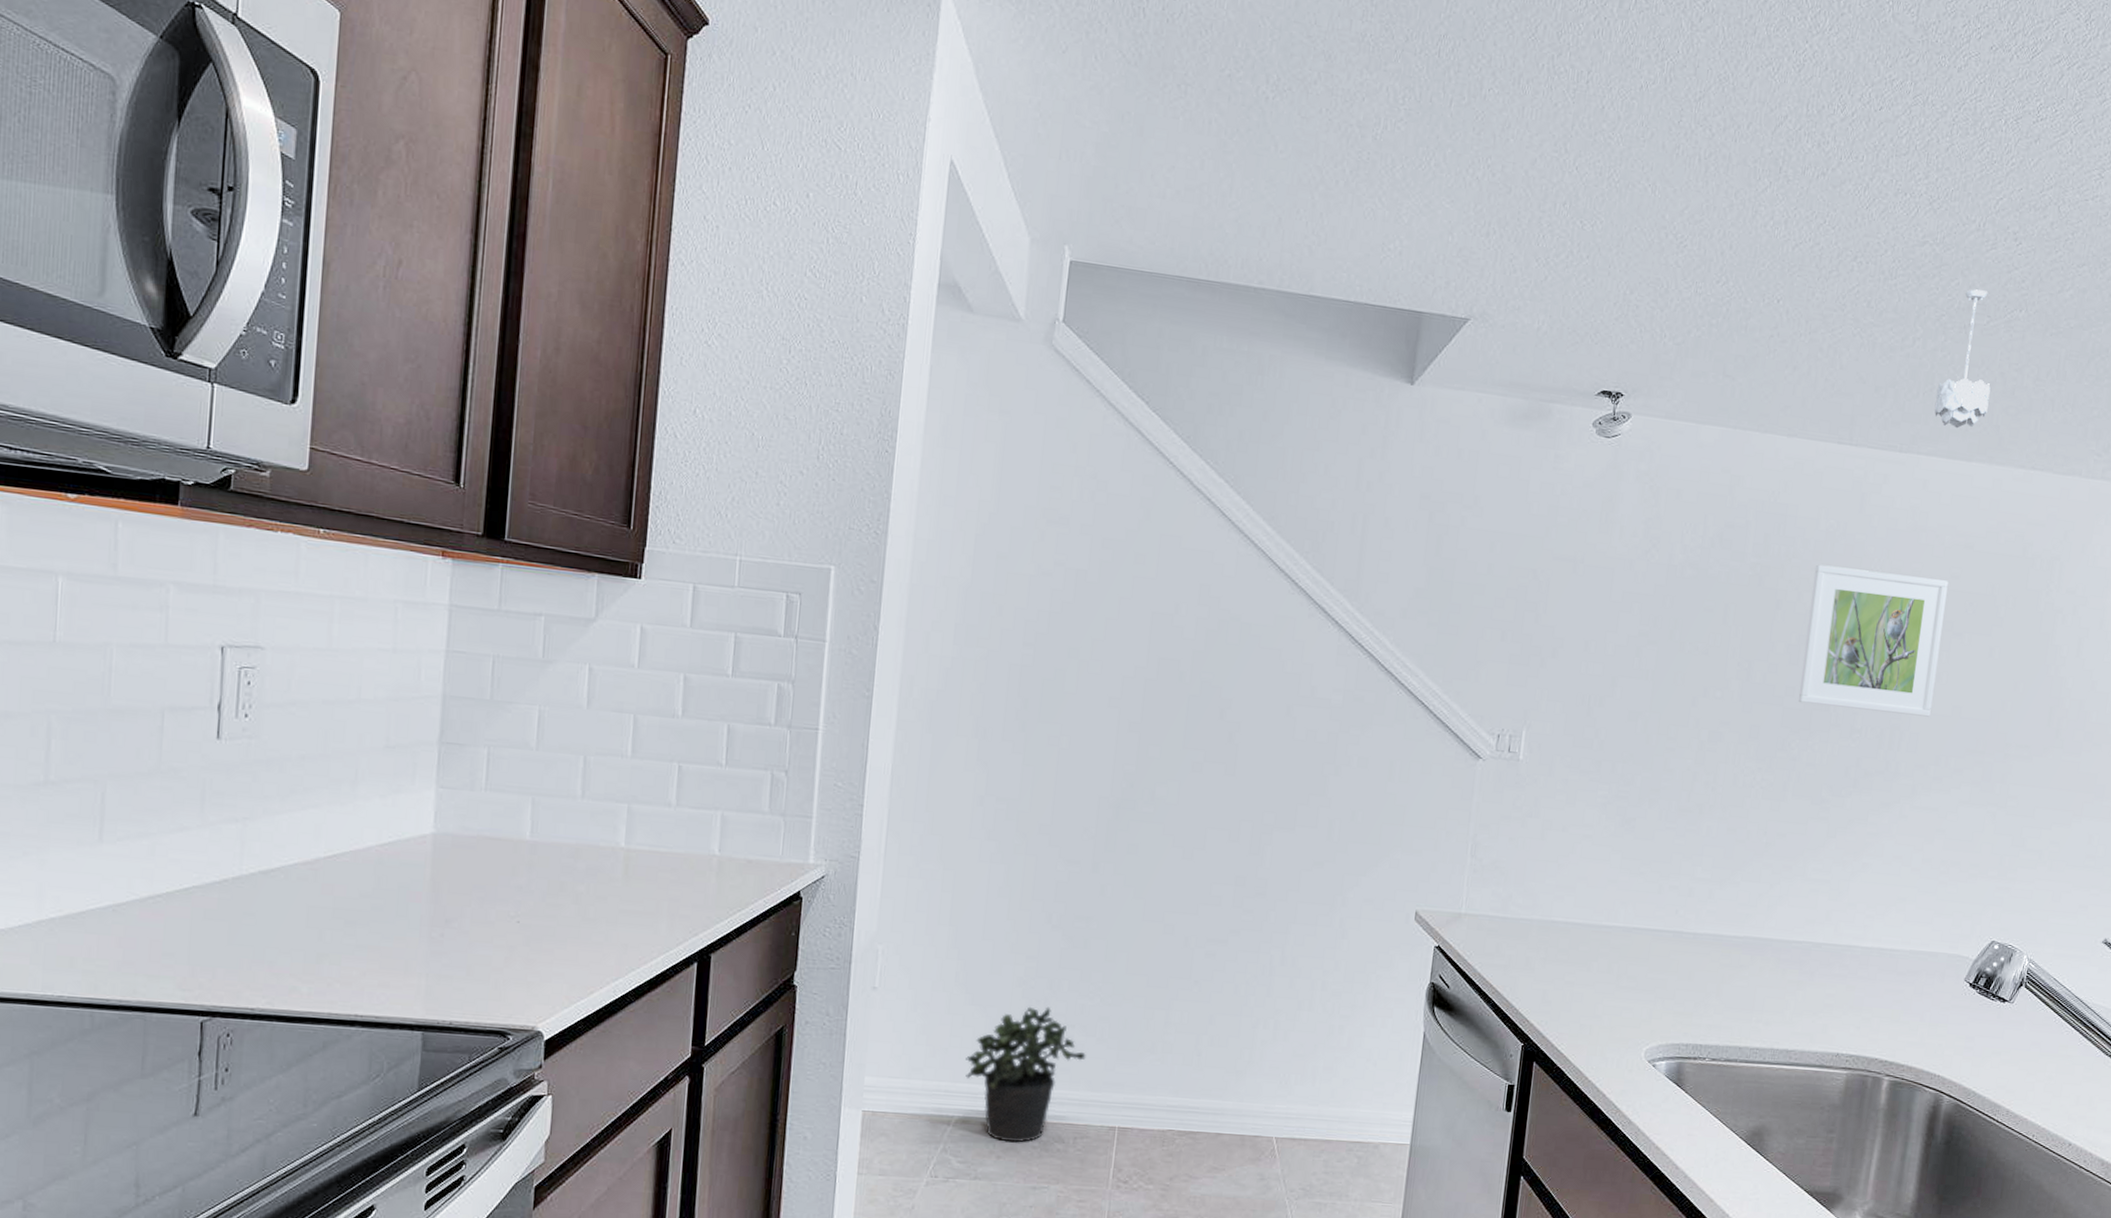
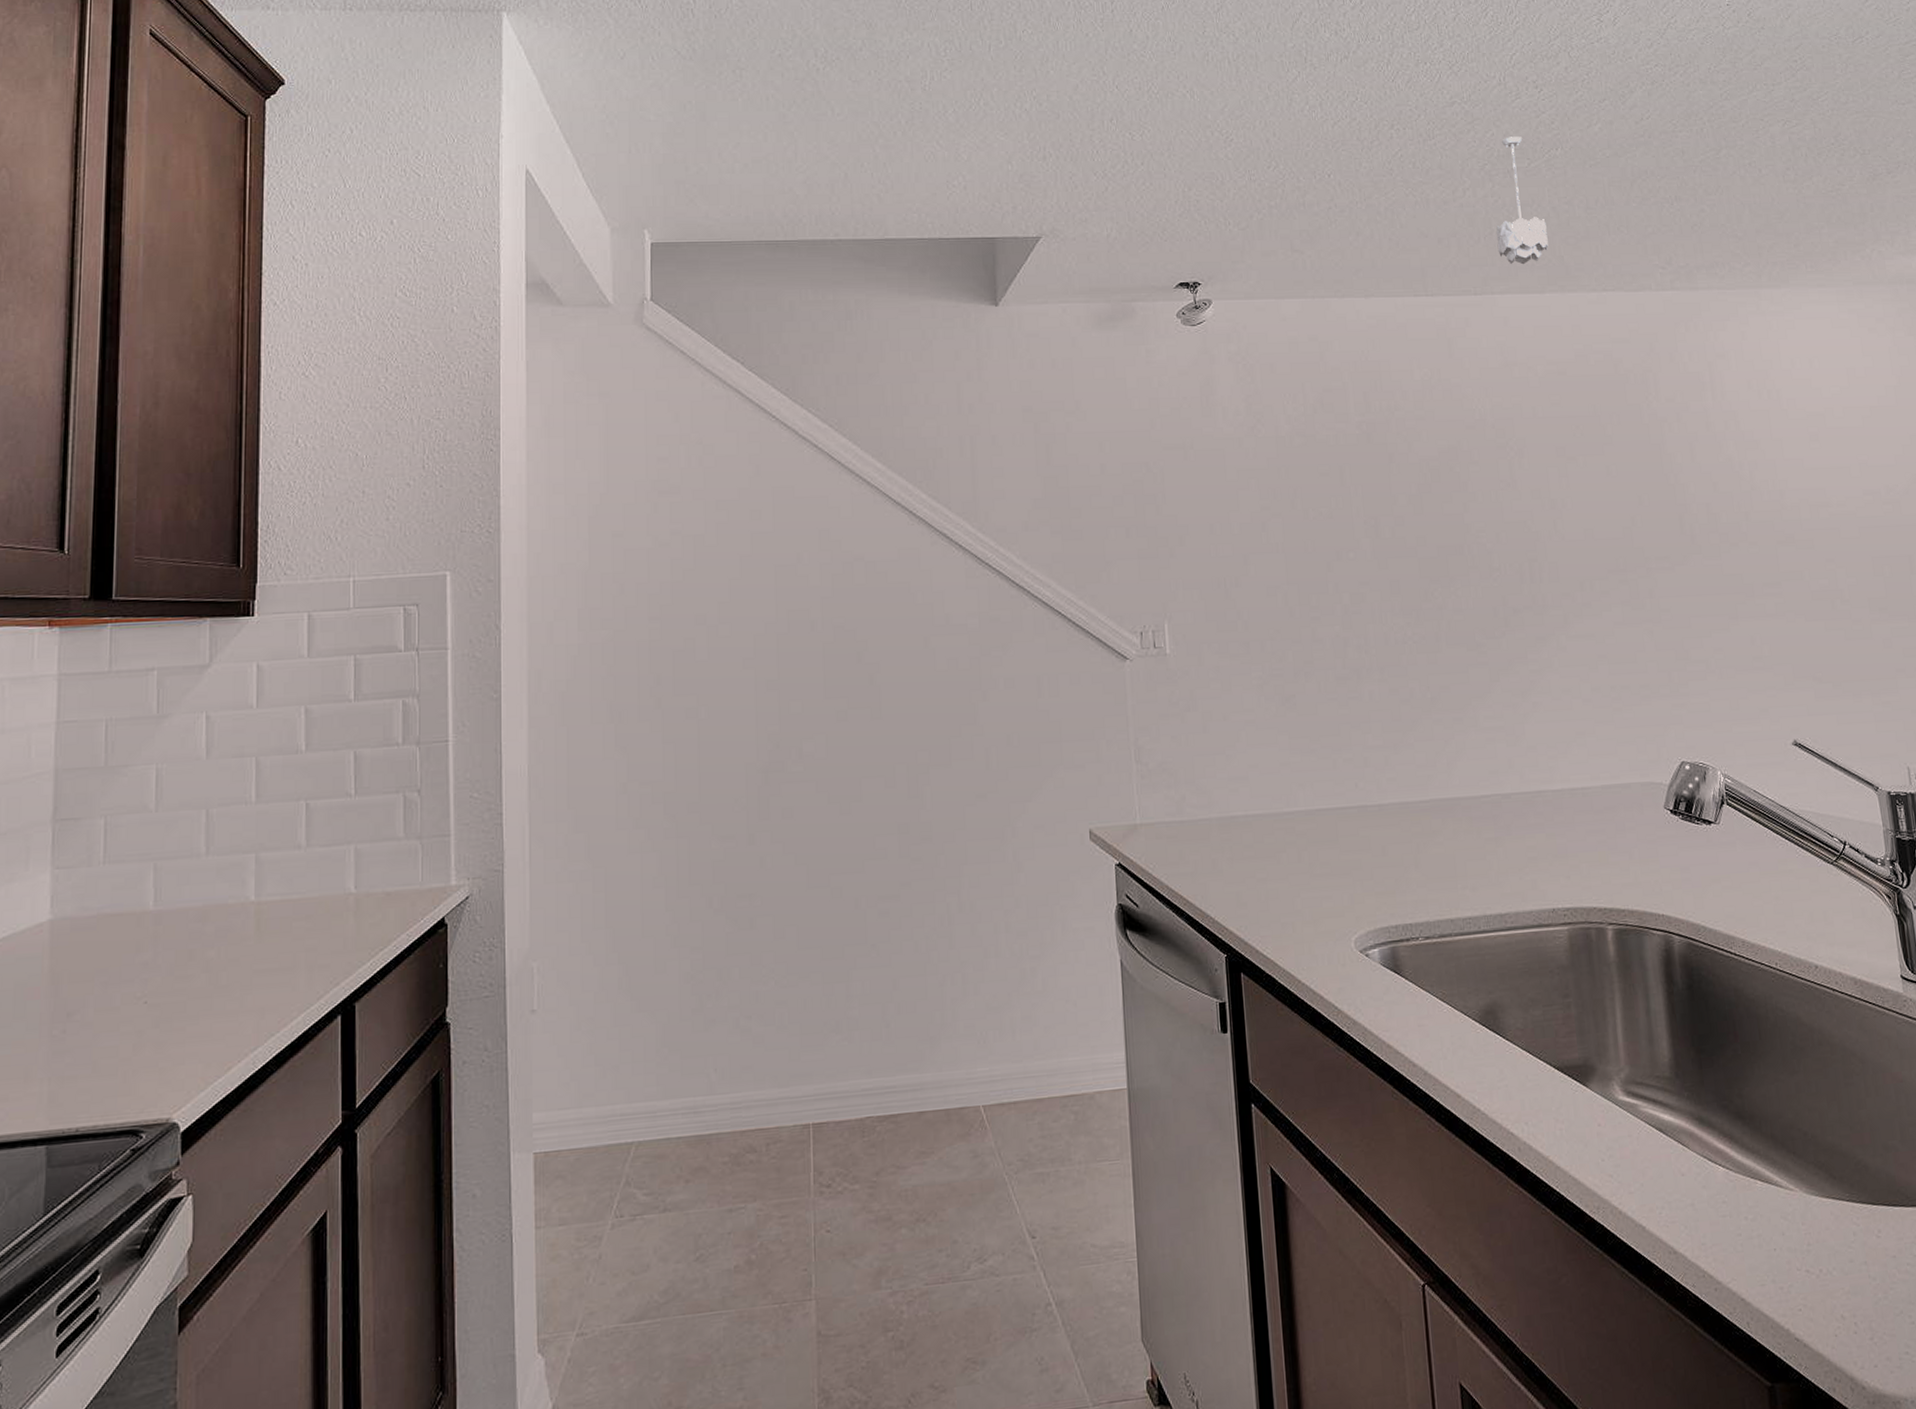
potted plant: present [965,1006,1086,1143] -> none [639,1000,768,1162]
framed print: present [1798,564,1948,717] -> none [1418,409,1564,550]

